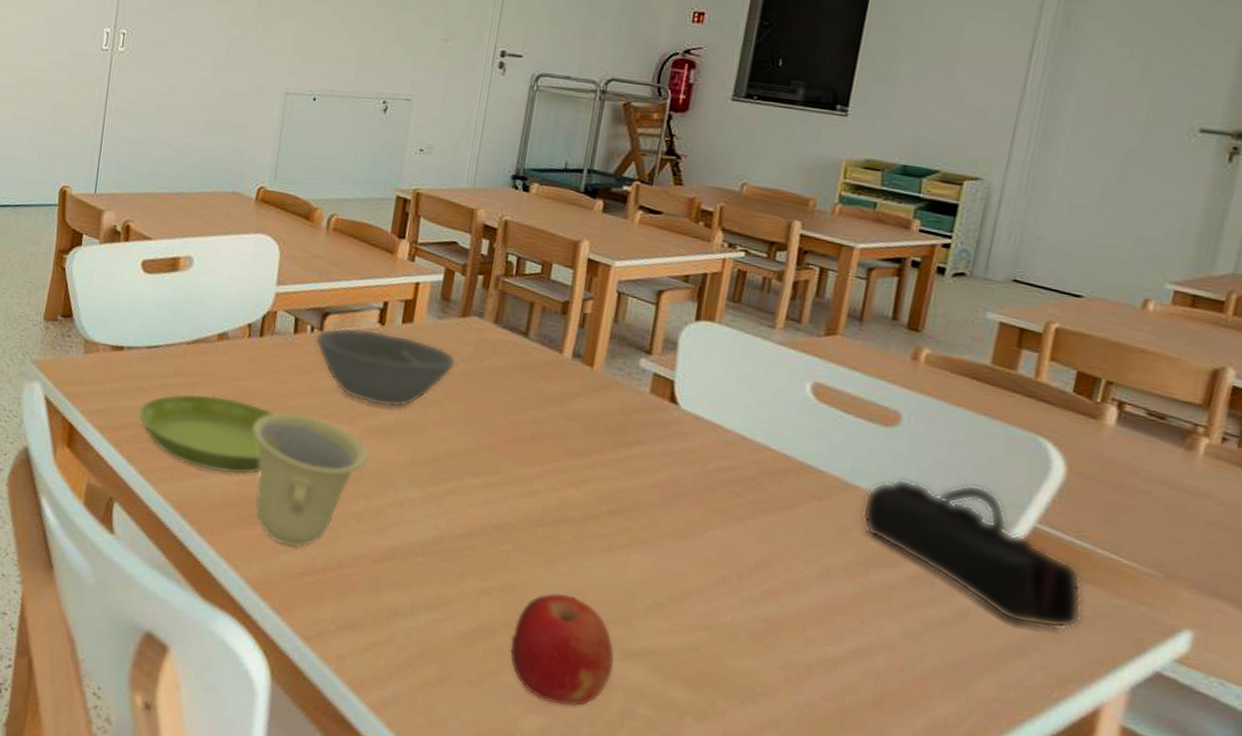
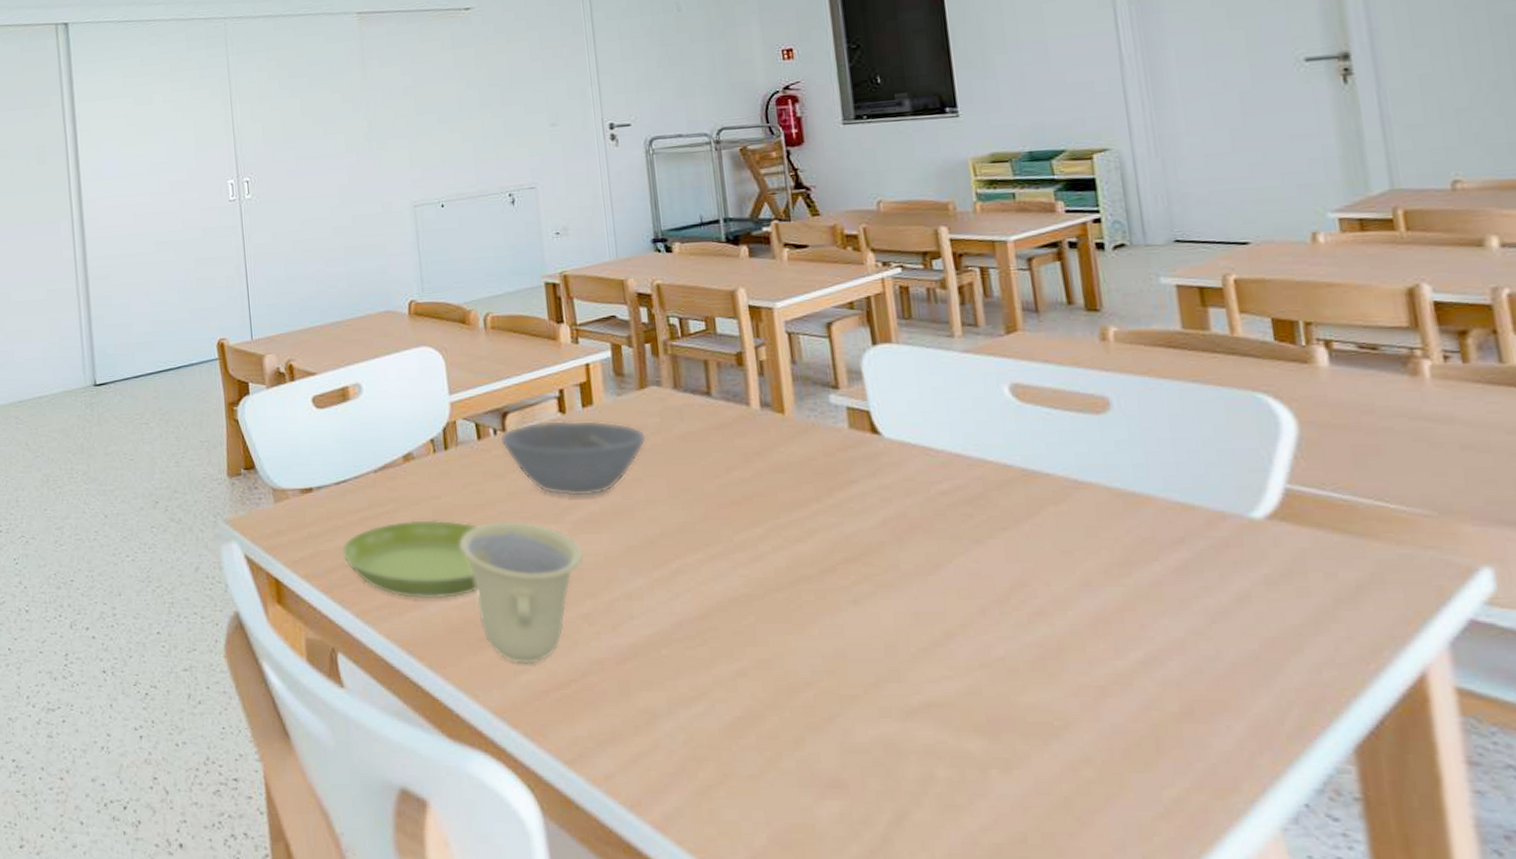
fruit: present [509,593,615,706] -> none [781,659,899,784]
pencil case: present [861,478,1083,630] -> none [1100,456,1370,595]

